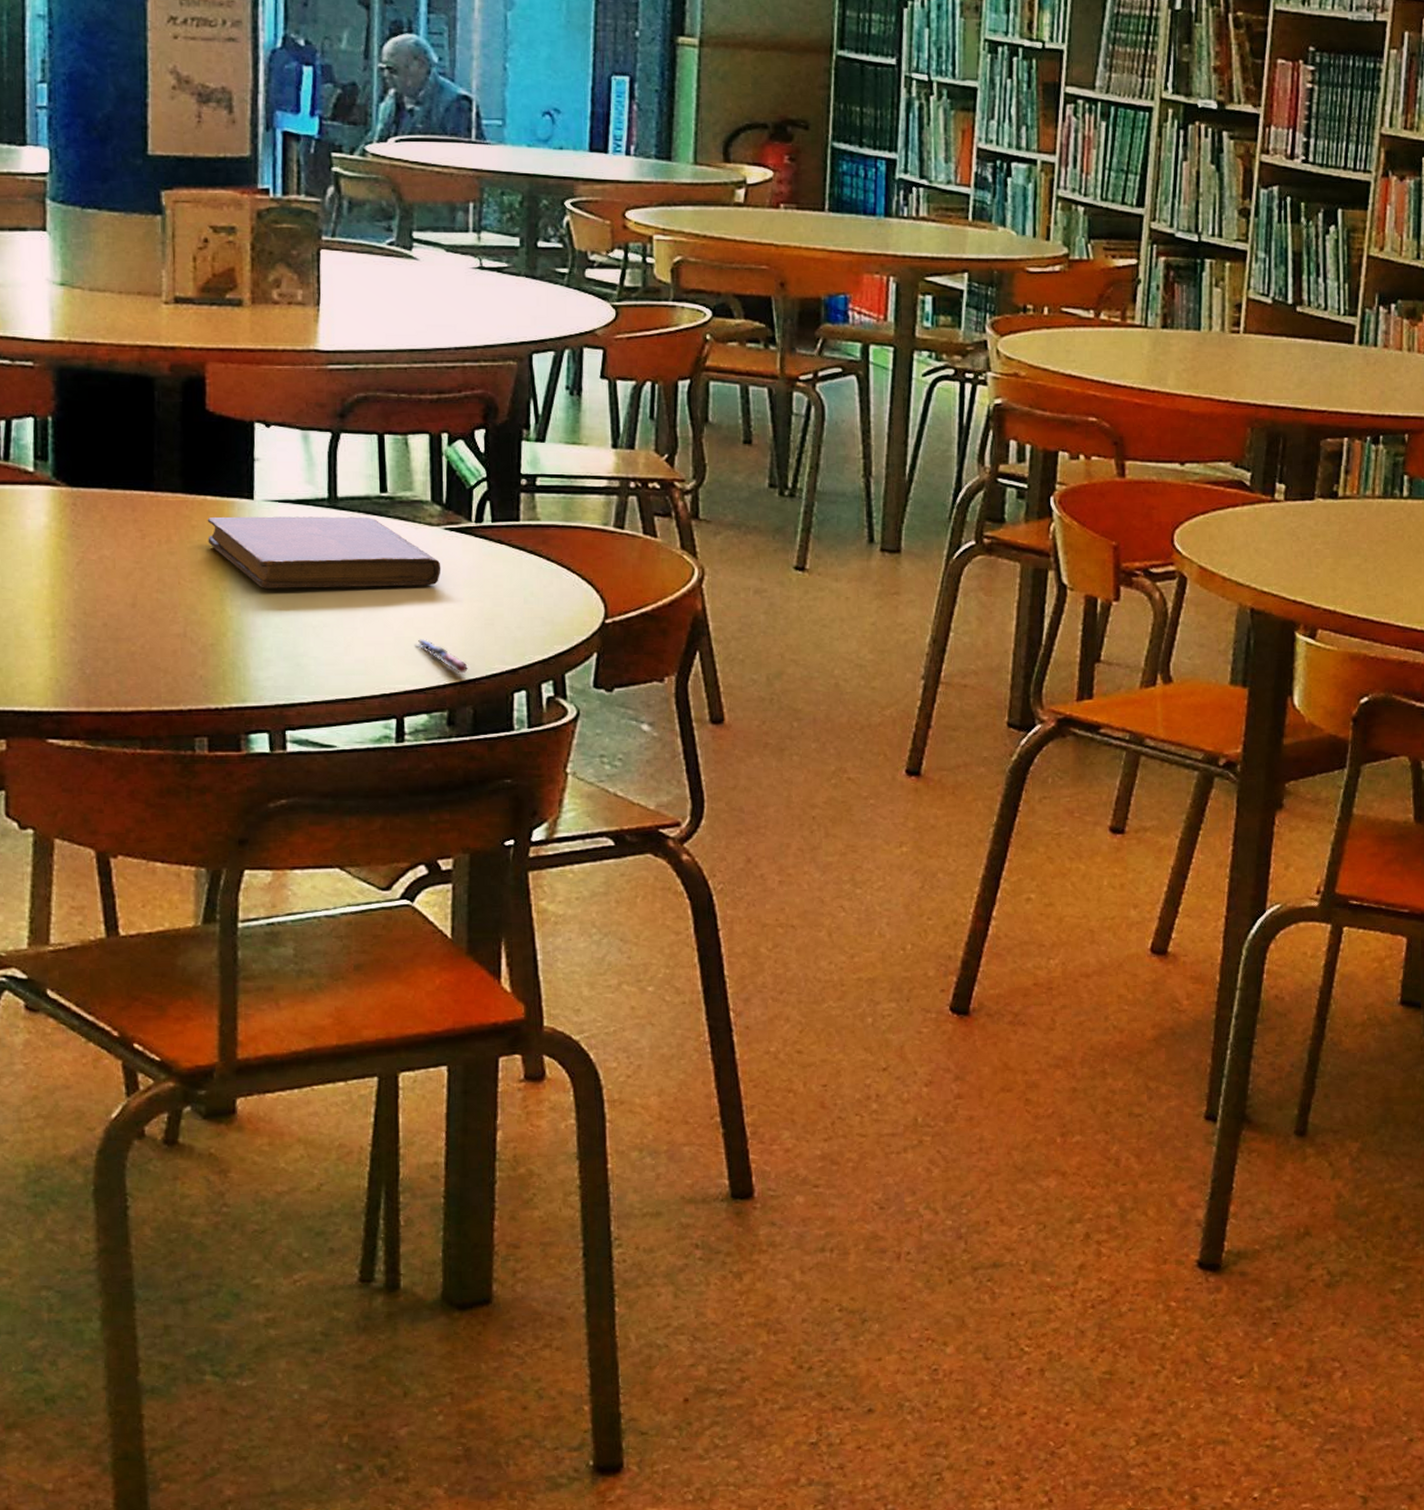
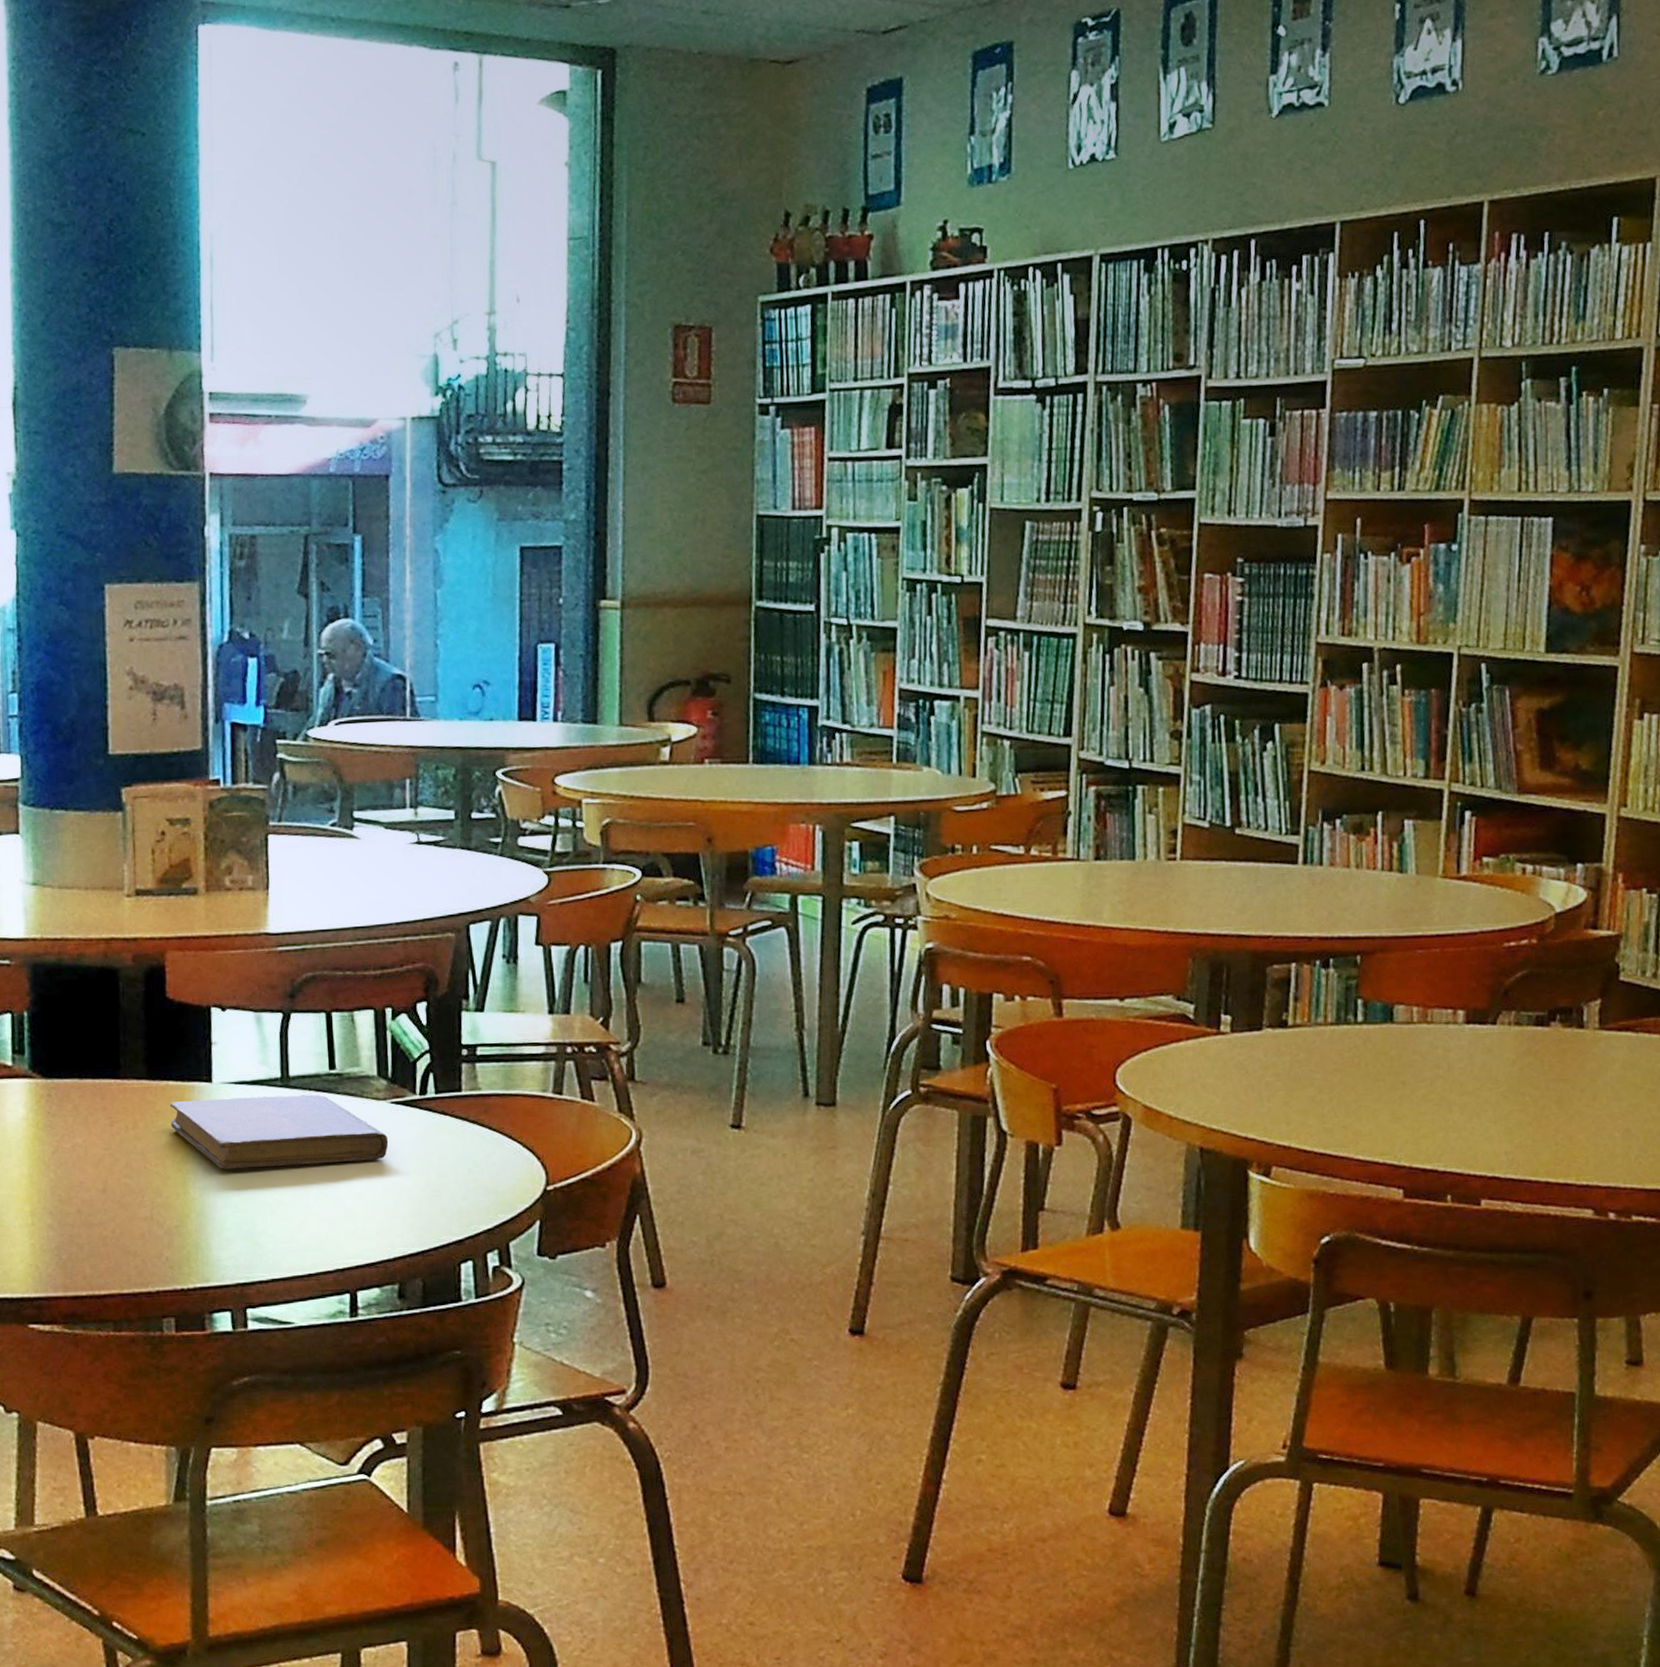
pen: present [414,638,470,674] -> none [365,1212,419,1246]

